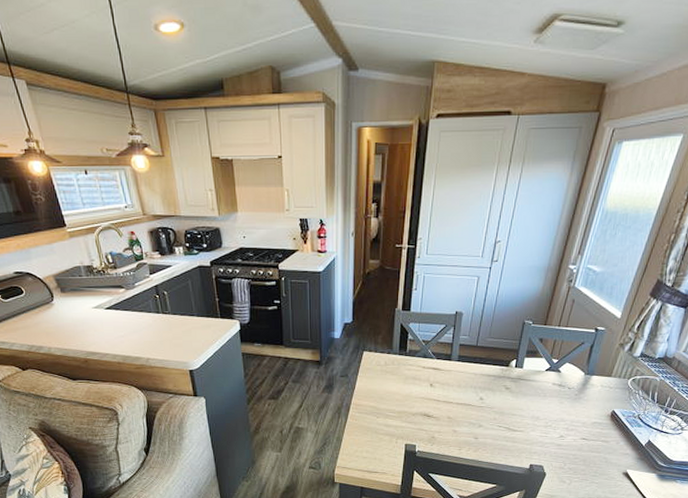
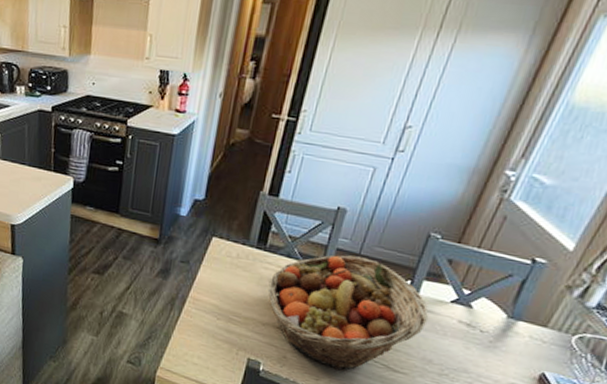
fruit basket: none [413,348,532,440] -> present [268,255,429,372]

